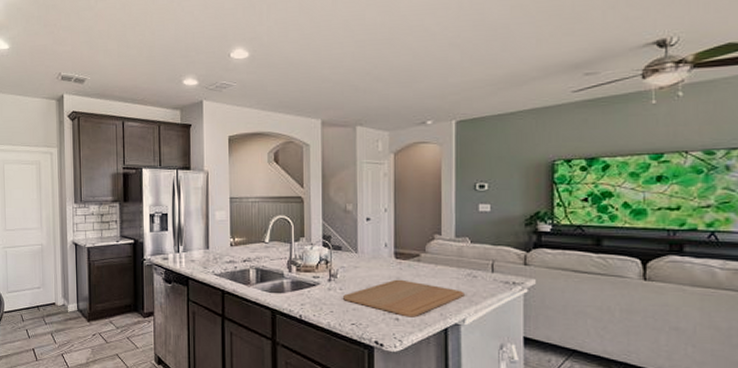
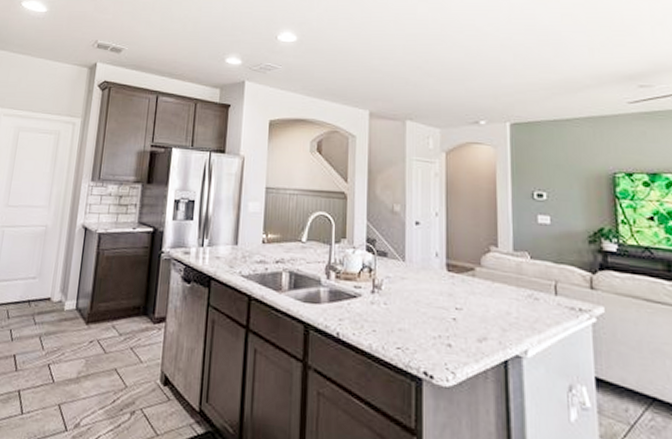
chopping board: present [343,279,464,318] -> none [388,296,526,345]

